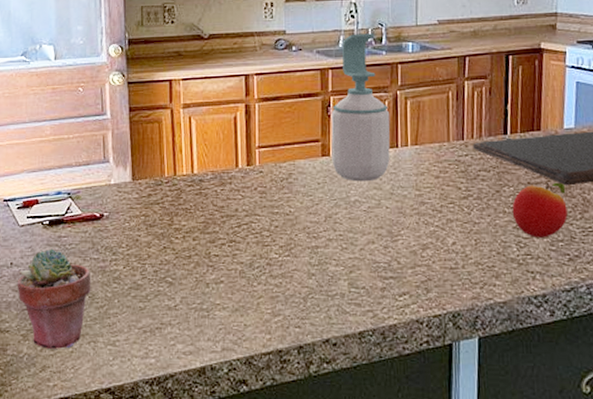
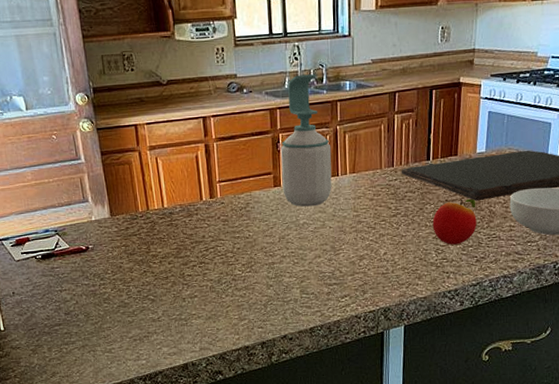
potted succulent: present [17,248,91,349] -> none [20,278,86,359]

